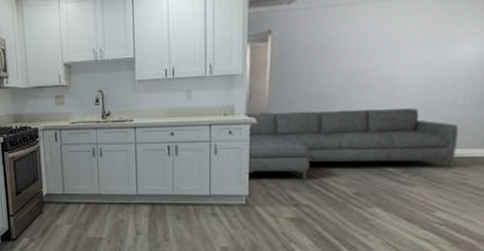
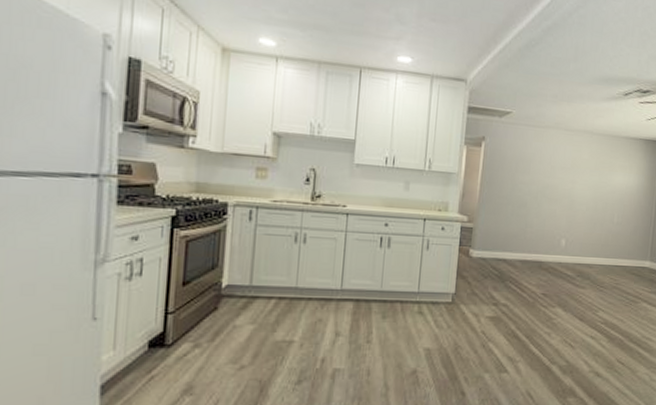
sofa: present [244,108,459,179] -> none [454,211,614,279]

